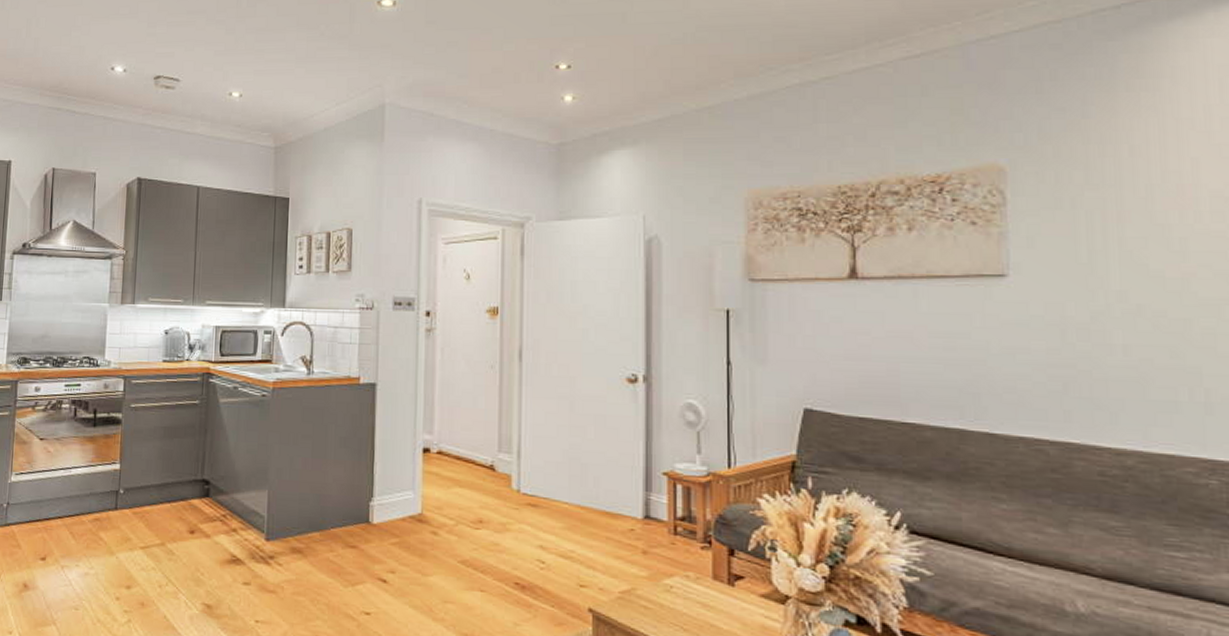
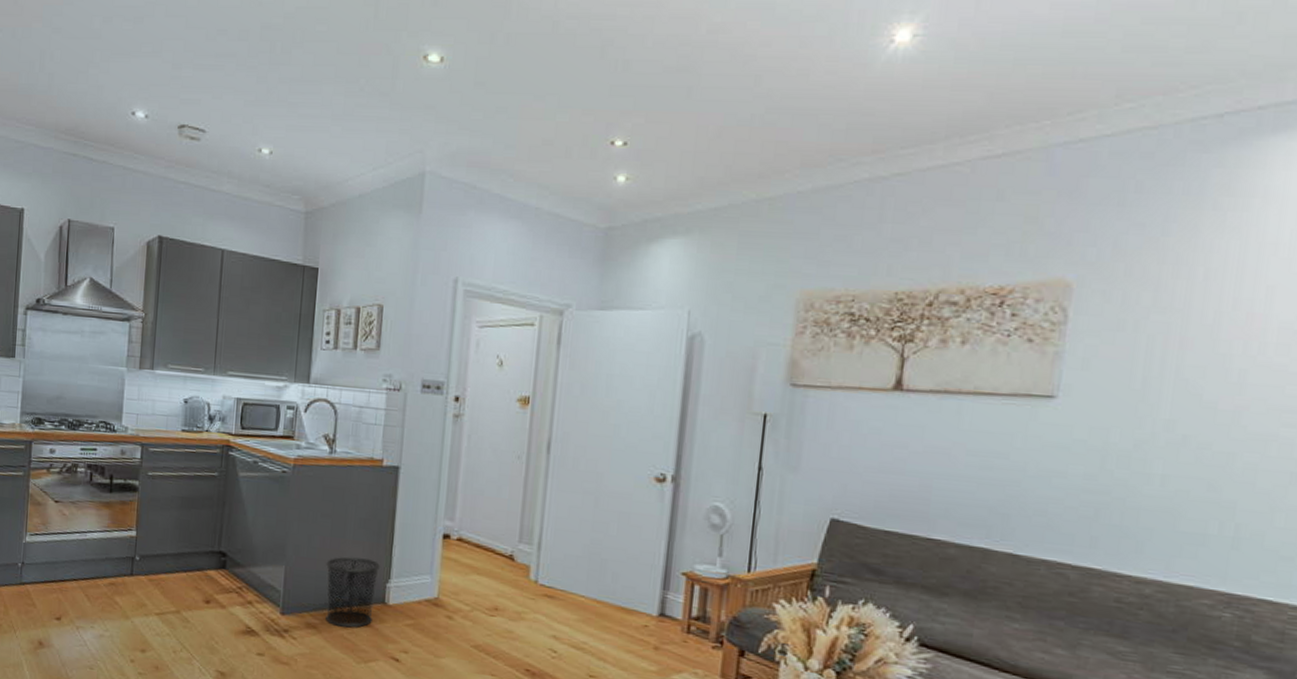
waste bin: none [309,477,363,550] -> present [326,556,381,628]

